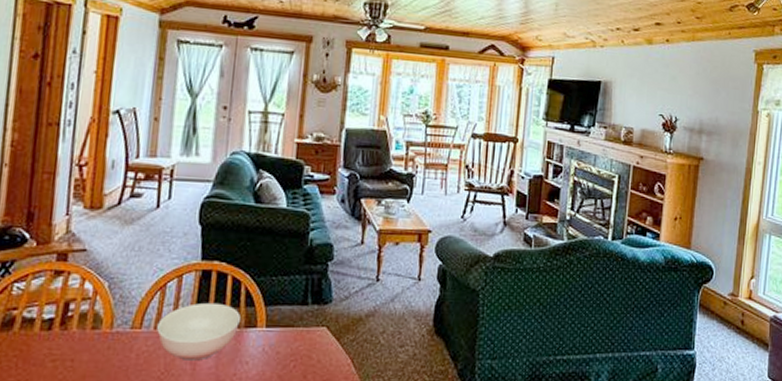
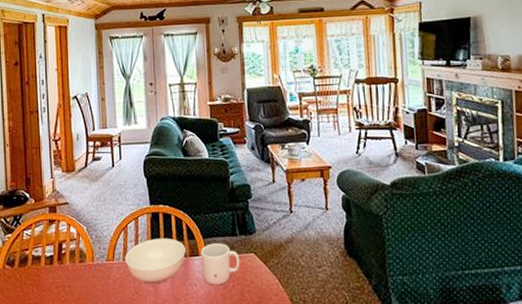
mug: none [258,312,308,364] -> present [200,243,240,285]

